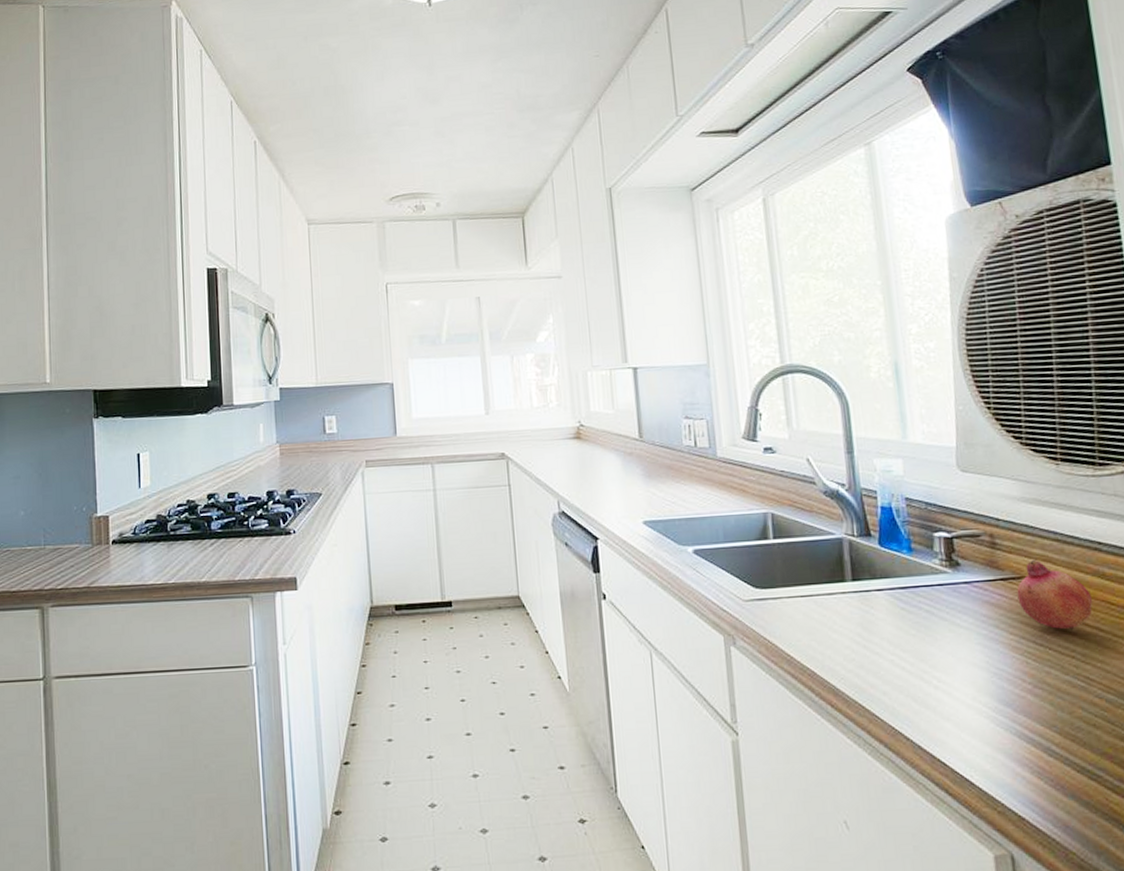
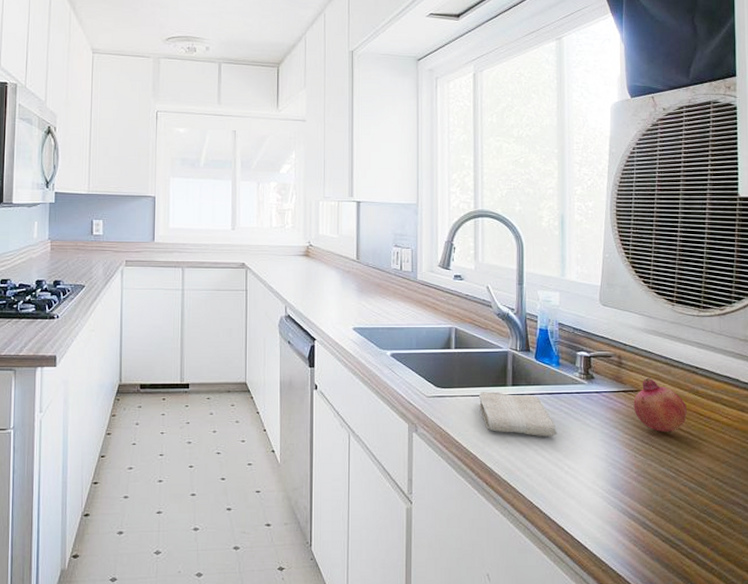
washcloth: none [811,589,918,643] -> present [479,392,557,436]

